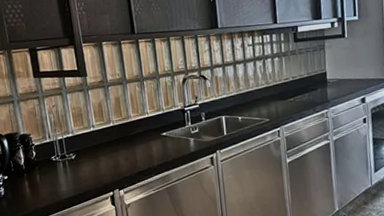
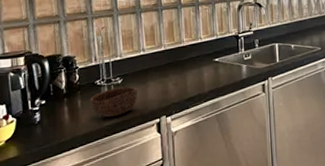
bowl: none [47,162,91,191] -> present [90,87,138,117]

